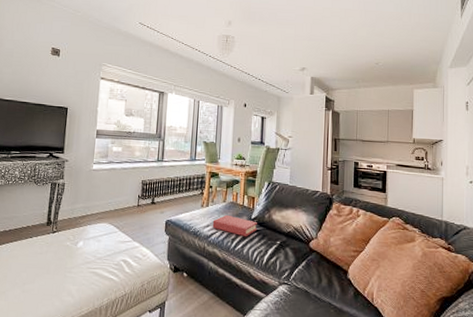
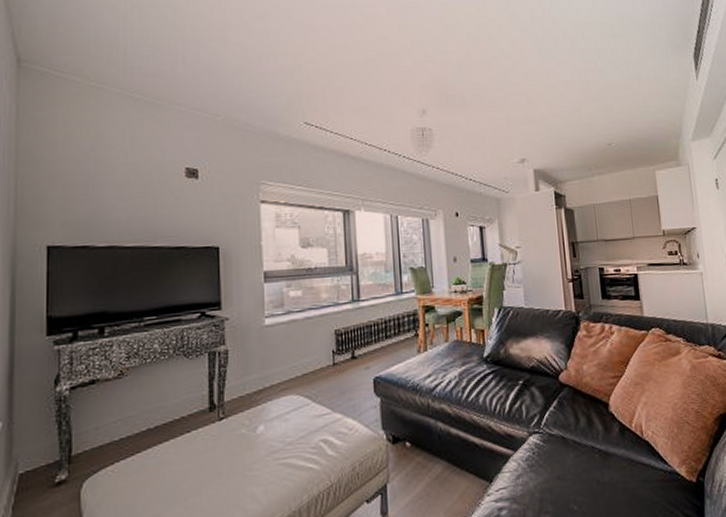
hardback book: present [212,215,257,237] -> none [435,358,492,383]

